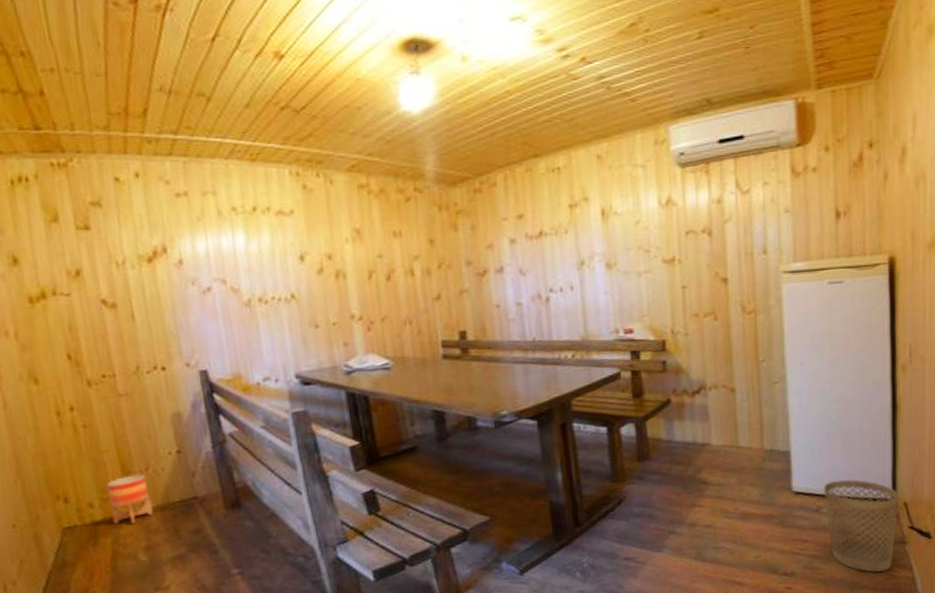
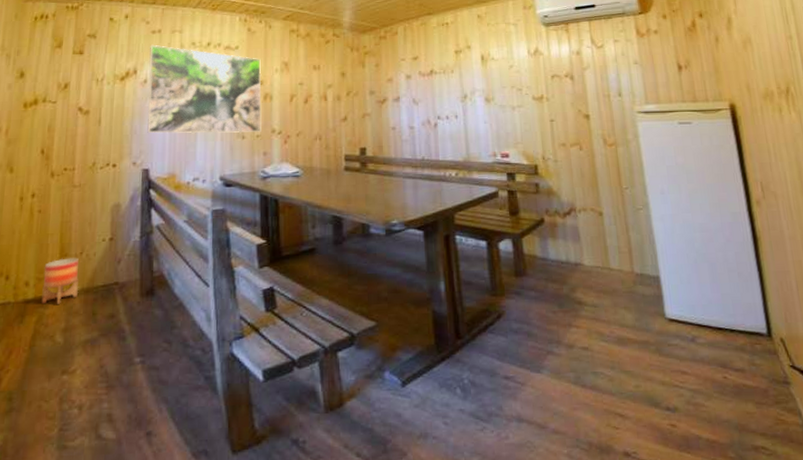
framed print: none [177,212,338,327] -> present [147,44,262,134]
wastebasket: present [823,479,899,573] -> none [696,309,779,416]

